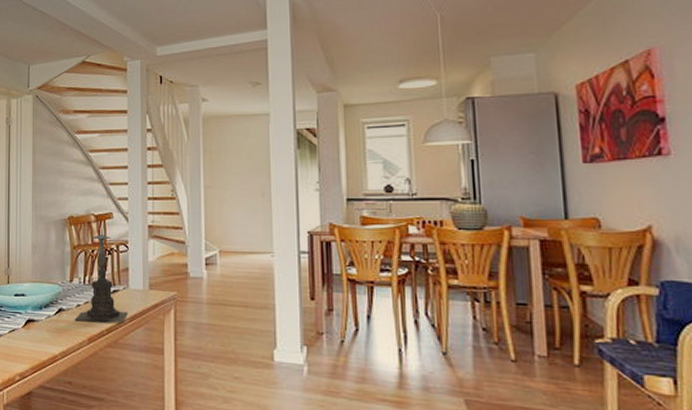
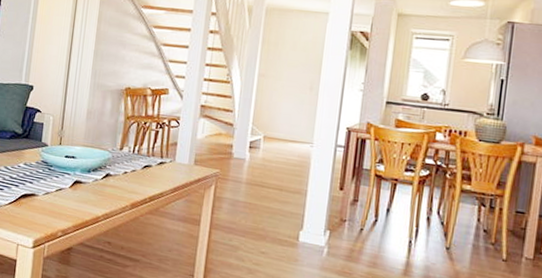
candle holder: present [74,223,128,322] -> none [120,97,171,193]

